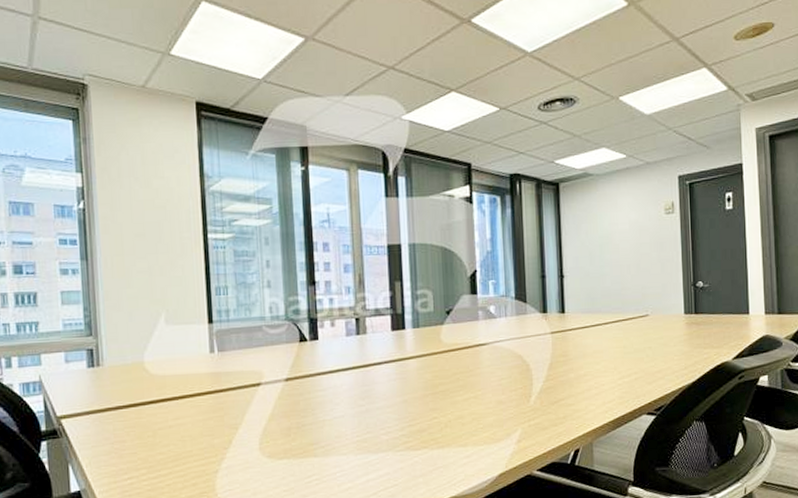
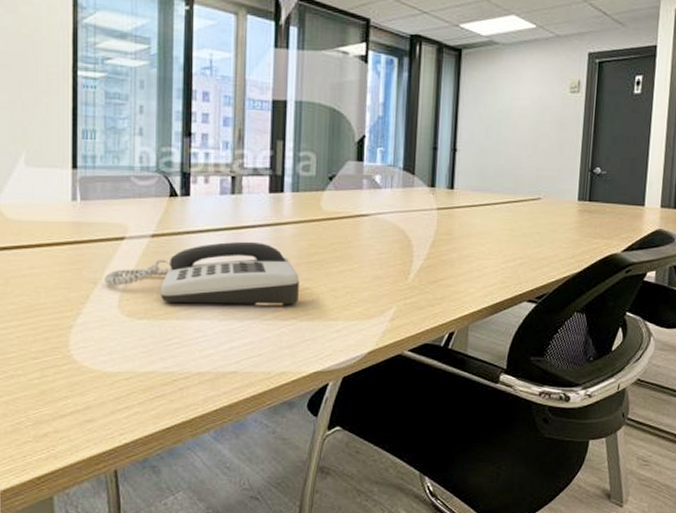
telephone: none [244,377,428,441] -> present [104,241,299,305]

